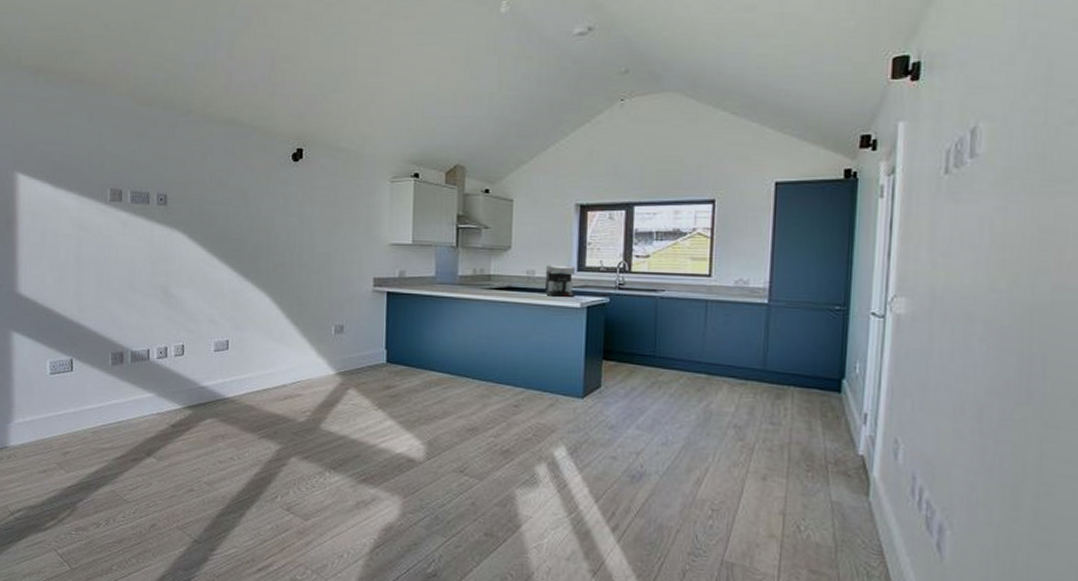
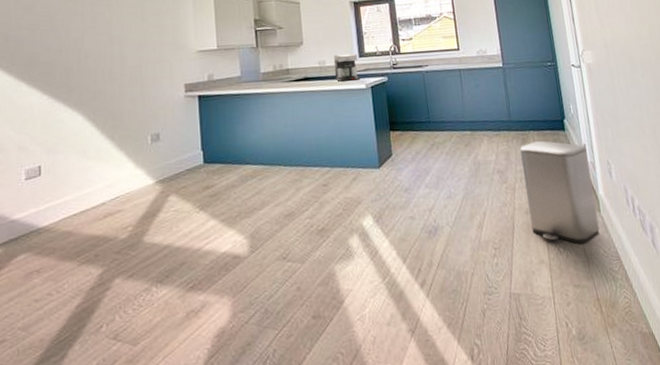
pedal bin: none [765,399,869,528] -> present [520,140,600,245]

